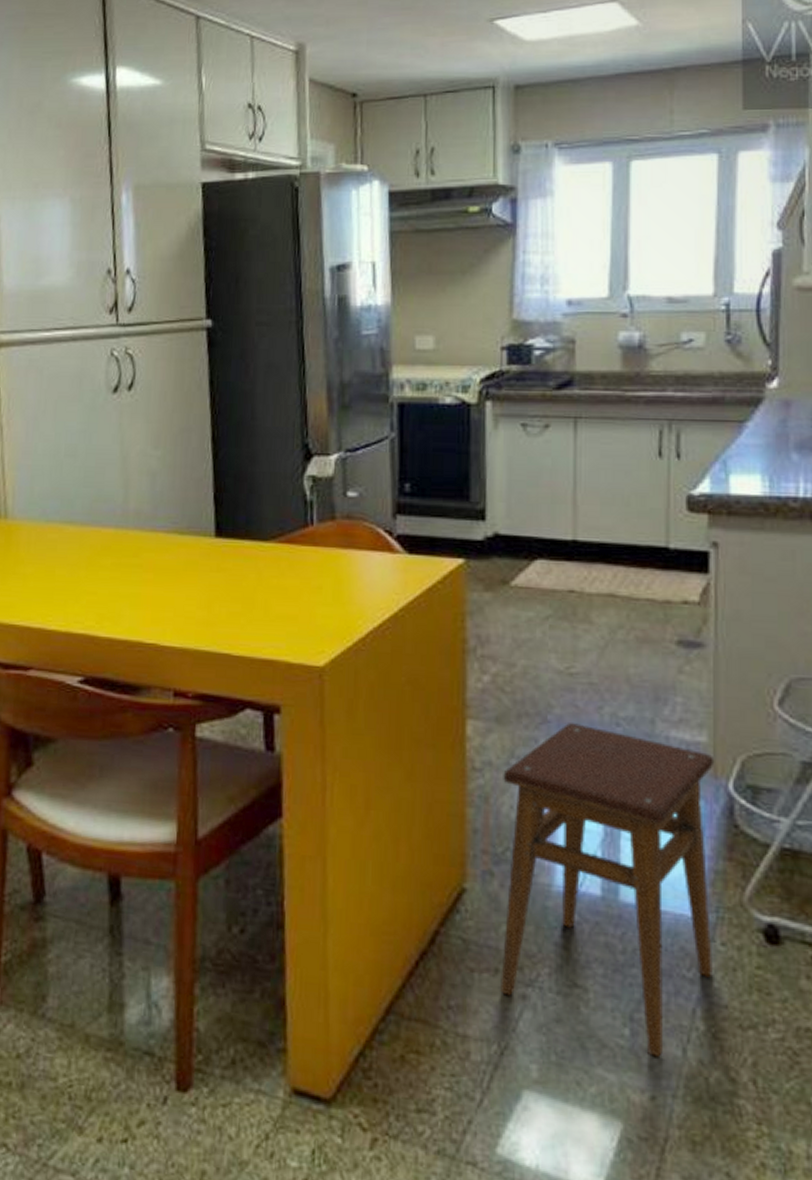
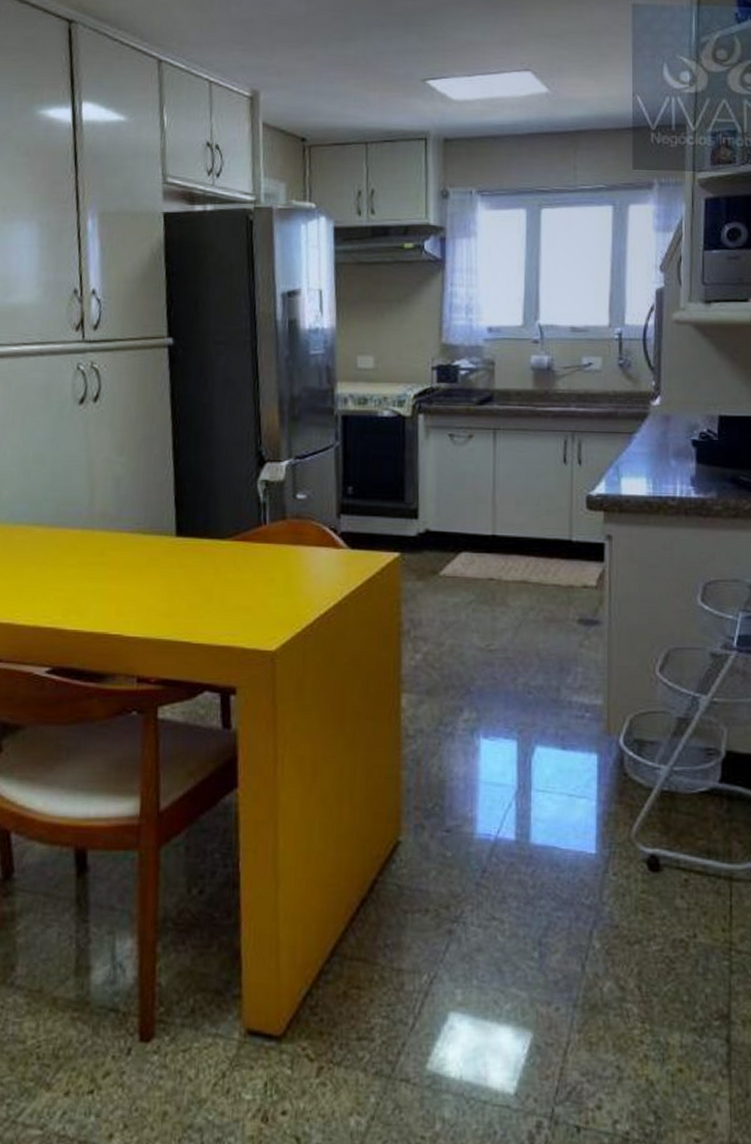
stool: present [500,723,715,1057] -> none [430,693,609,974]

